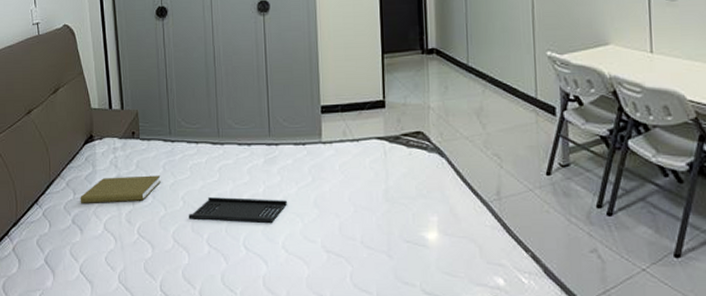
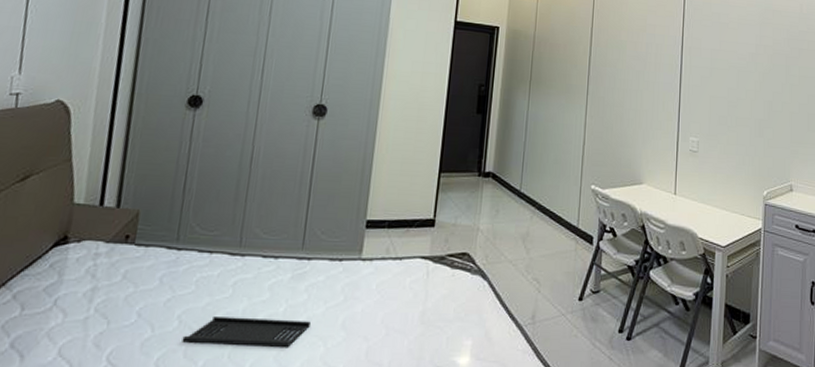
book: present [80,175,161,203] -> none [28,288,155,322]

